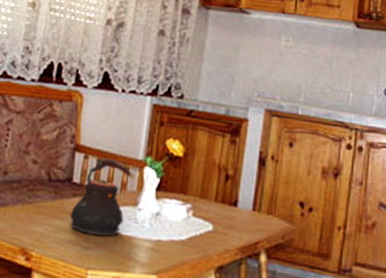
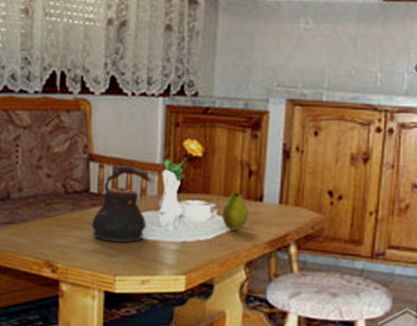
fruit: none [196,194,223,234] -> present [221,192,248,231]

